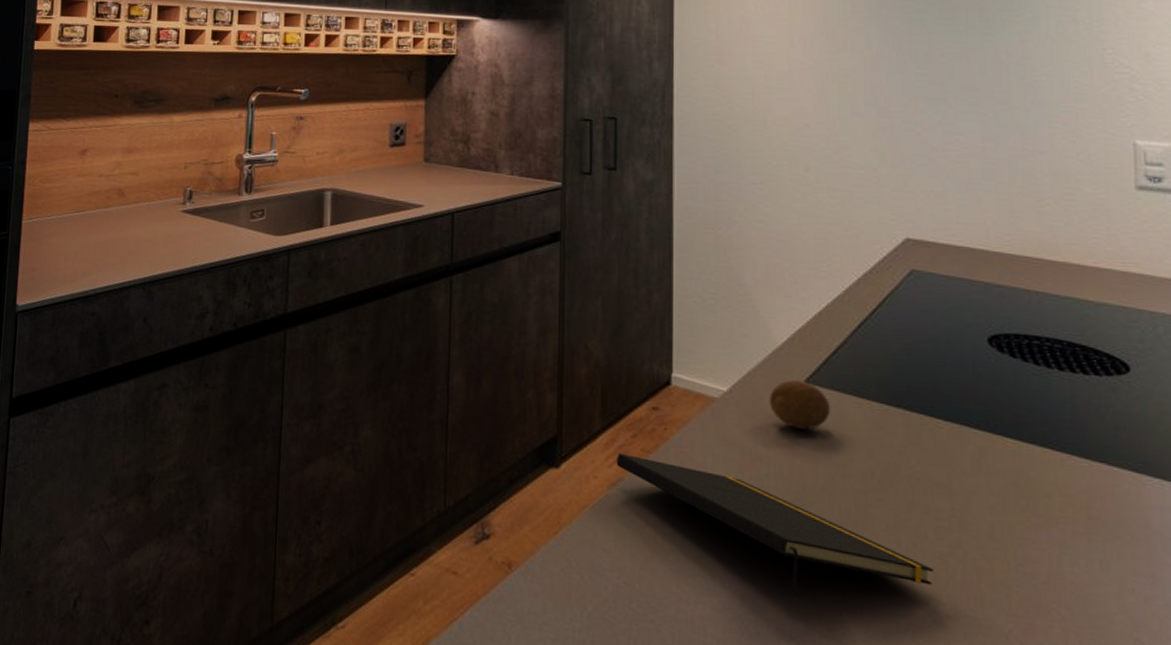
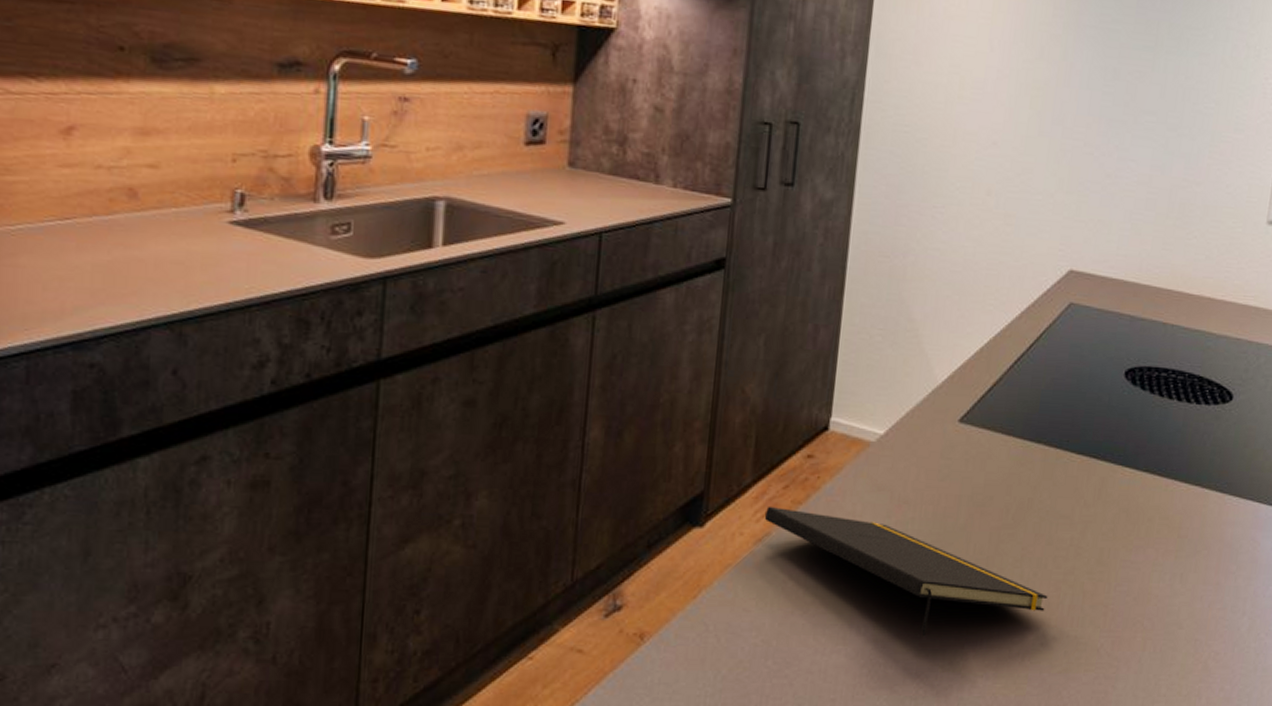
fruit: present [769,379,831,430] -> none [922,419,980,470]

